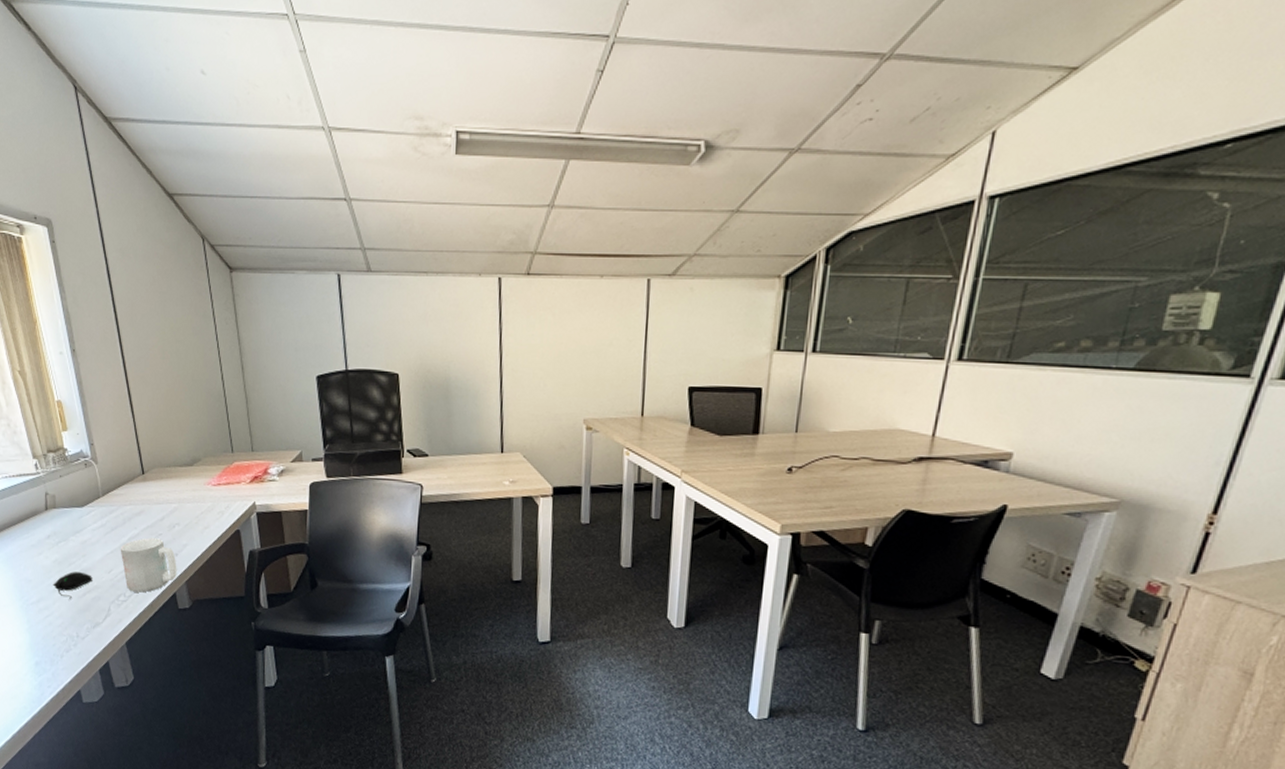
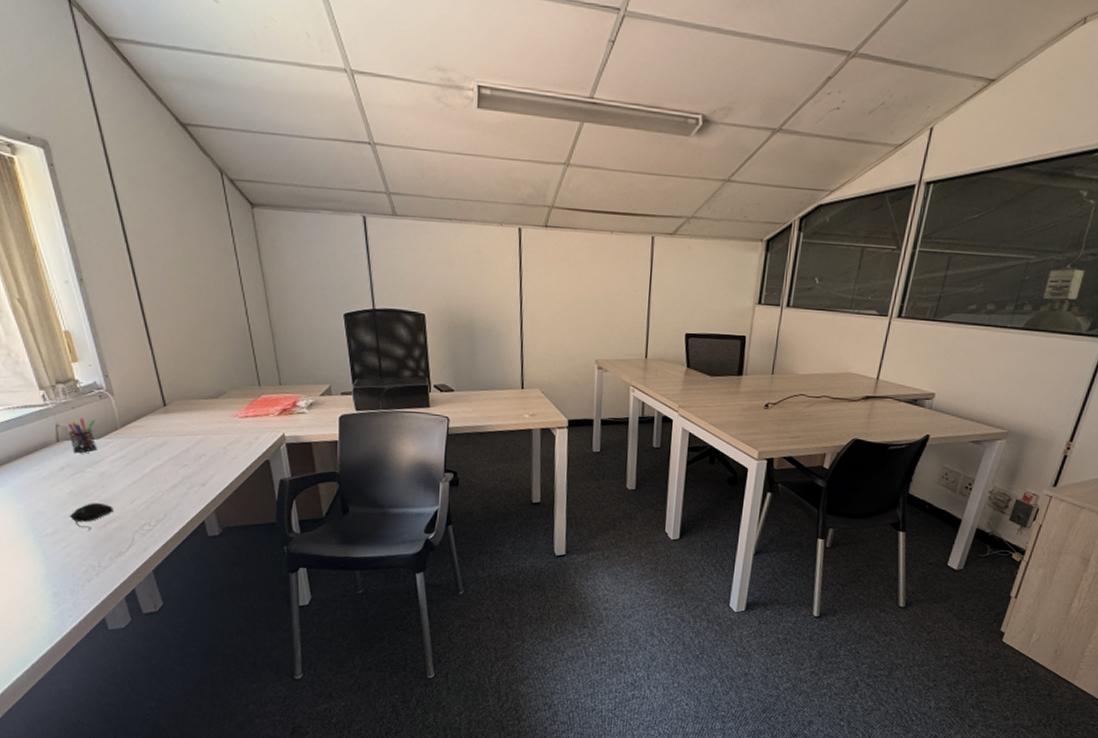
pen holder: none [56,486,81,522] -> present [68,417,98,453]
mug: present [120,538,177,593] -> none [142,468,205,522]

